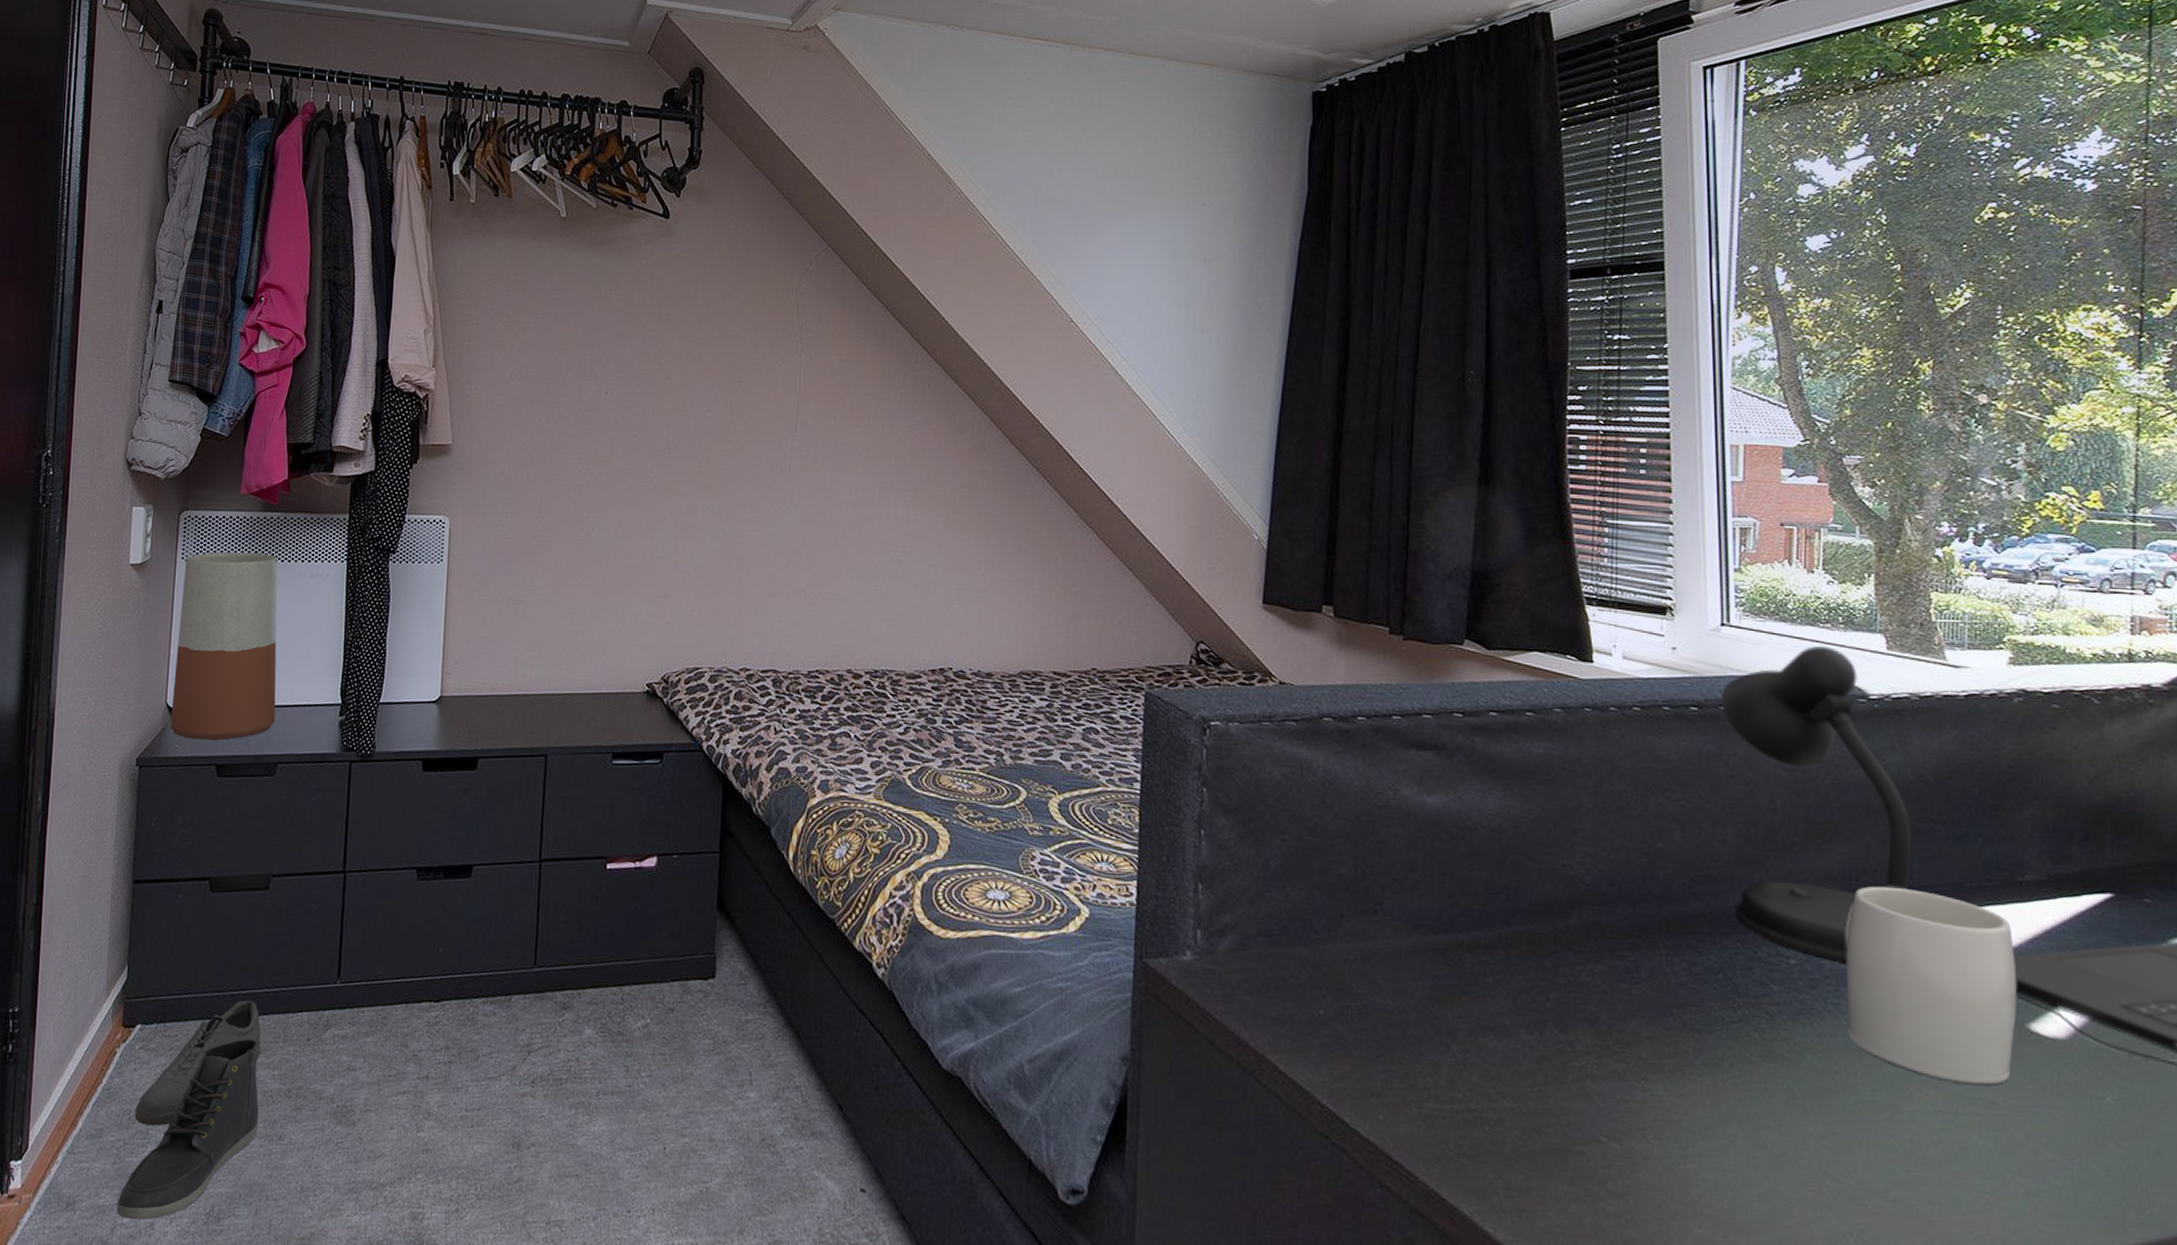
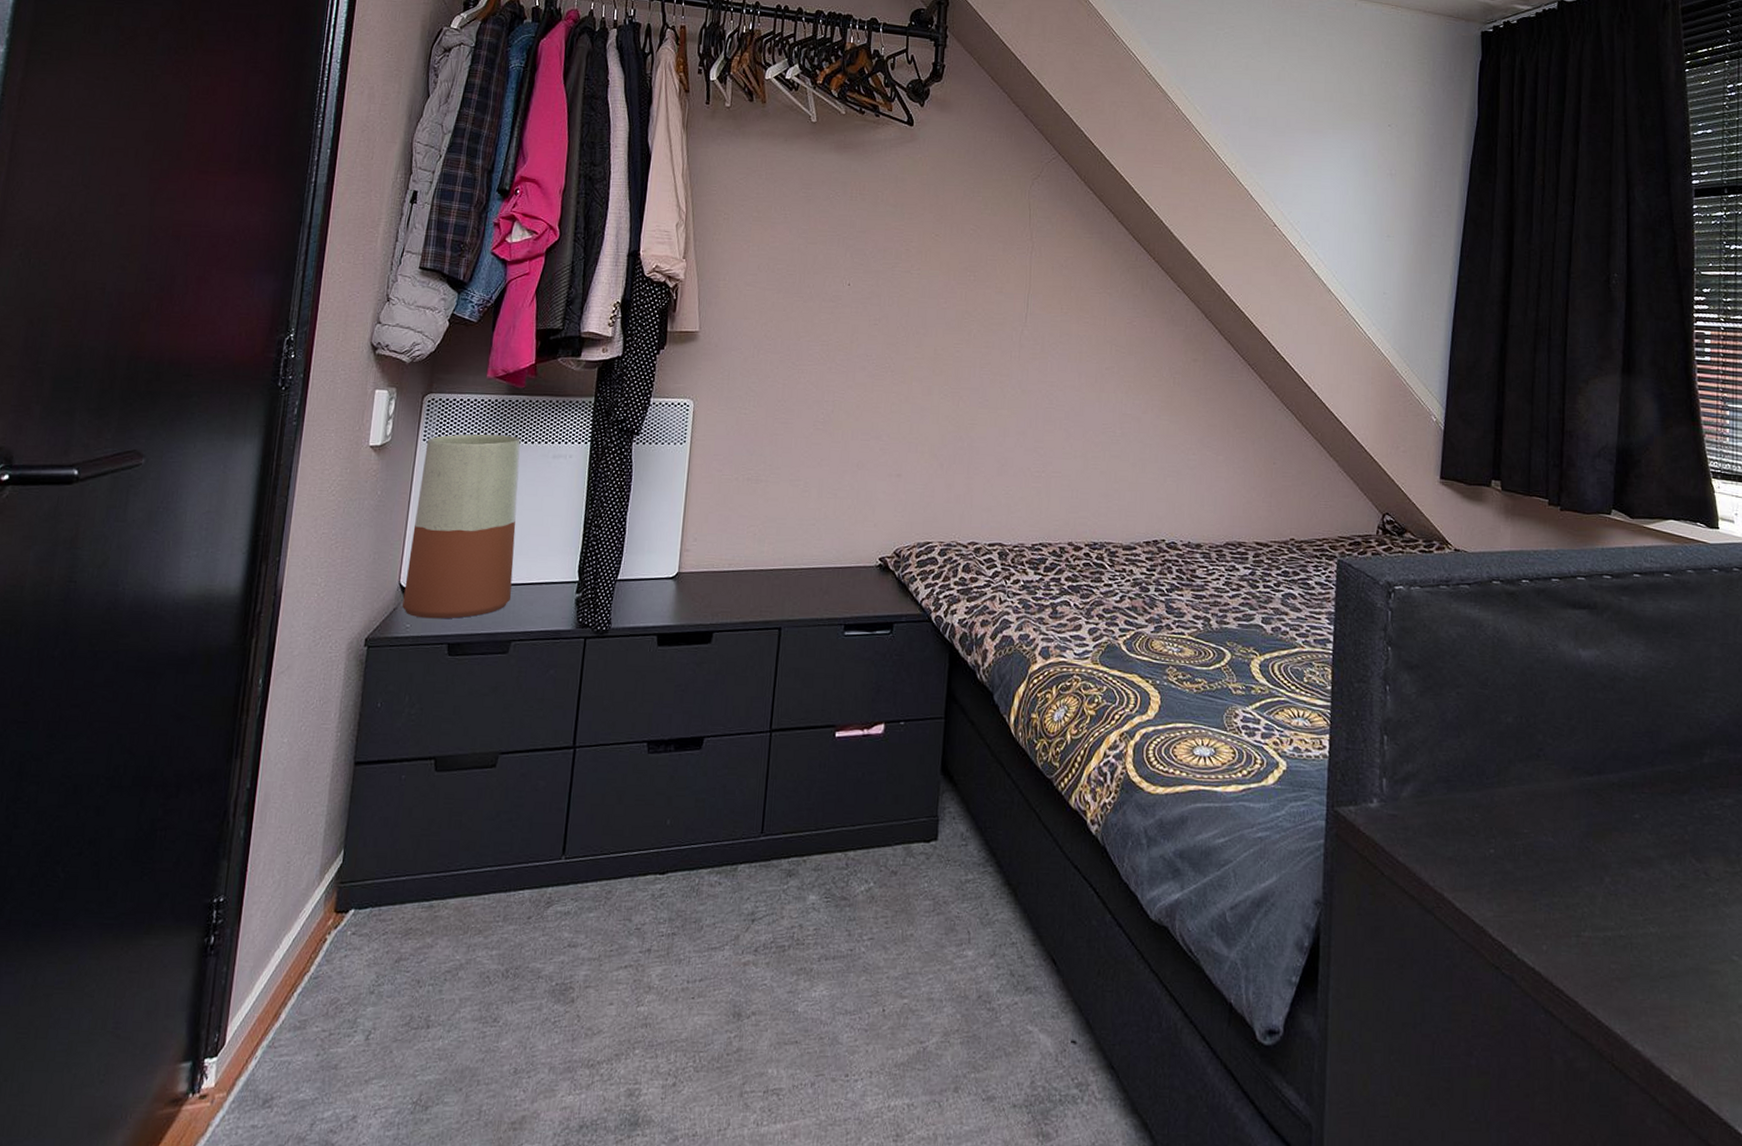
sneaker: present [116,1038,259,1220] -> none [317,918,477,1114]
shoe: present [134,1000,261,1126] -> none [342,880,481,1014]

